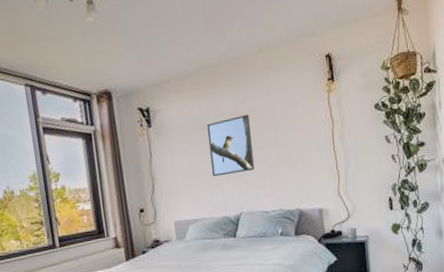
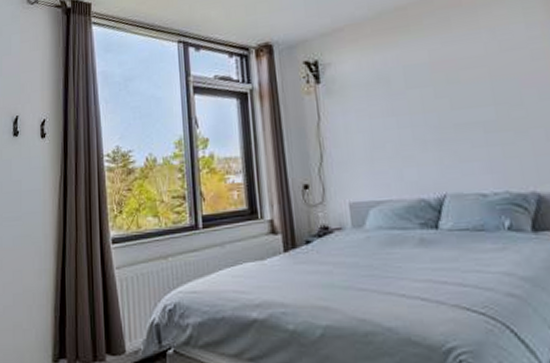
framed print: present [206,114,254,177] -> none [392,64,462,145]

